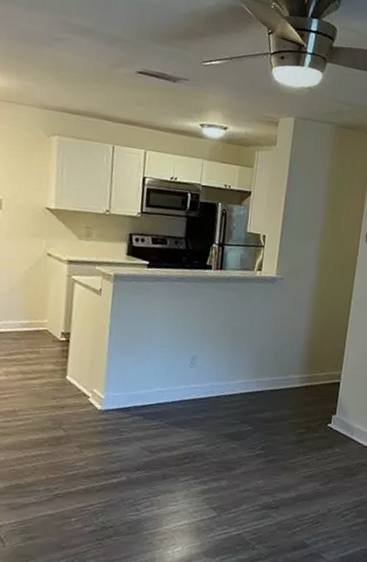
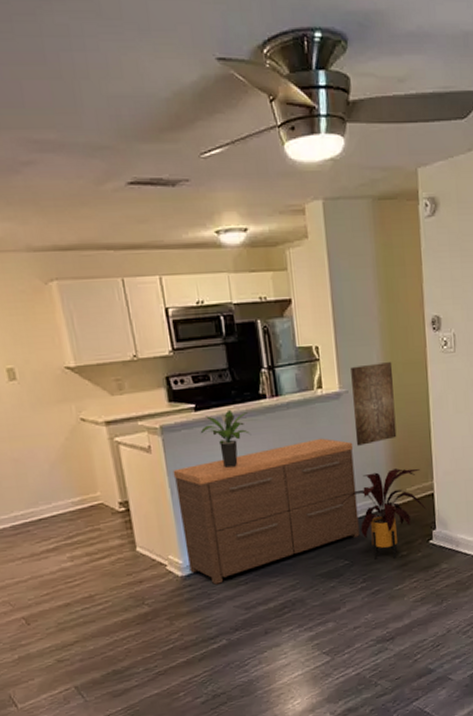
dresser: none [109,313,278,424] -> present [172,438,360,585]
potted plant: none [147,272,193,323] -> present [200,409,252,468]
house plant: none [257,353,332,434] -> present [342,468,427,560]
wall art: none [281,258,326,328] -> present [351,362,397,446]

